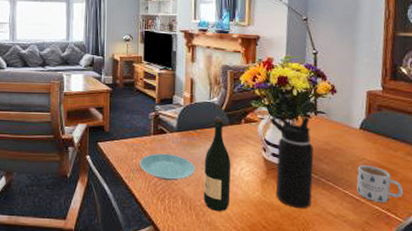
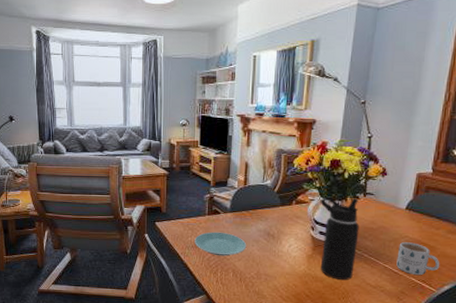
wine bottle: present [203,117,231,212] -> none [253,198,281,283]

